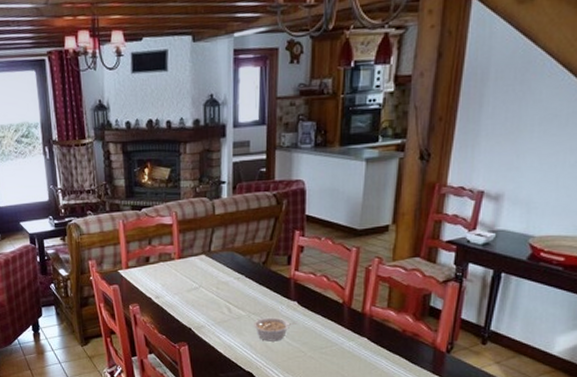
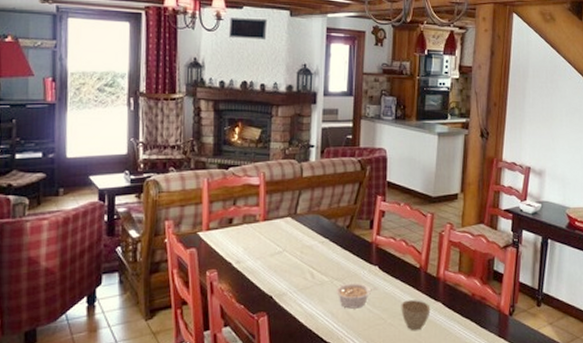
cup: none [322,335,355,364] -> present [401,300,431,331]

